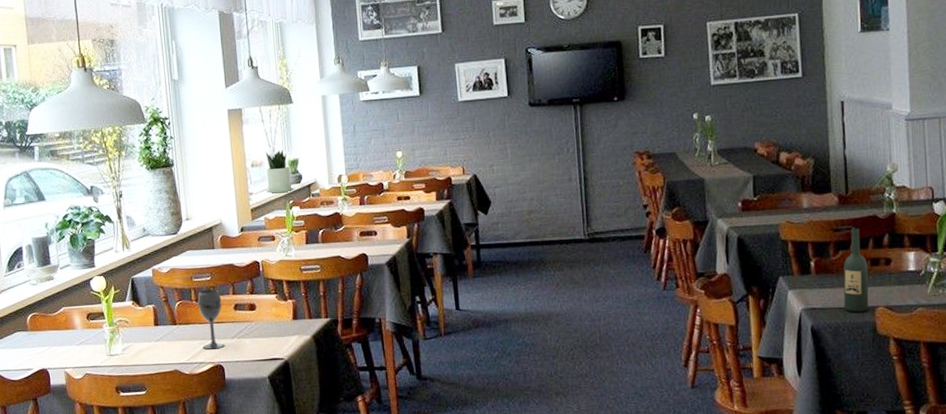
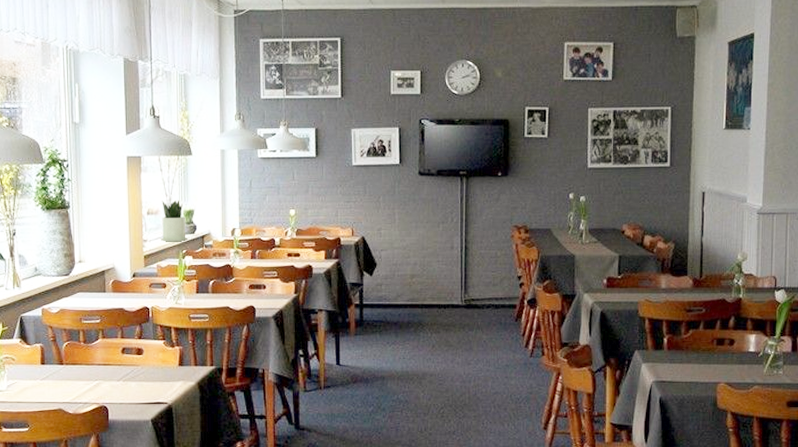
wine glass: present [197,289,225,350] -> none [86,331,110,390]
wine bottle: present [843,228,869,313] -> none [690,309,714,387]

